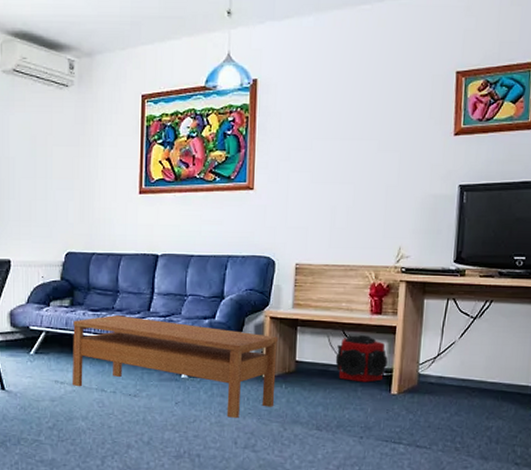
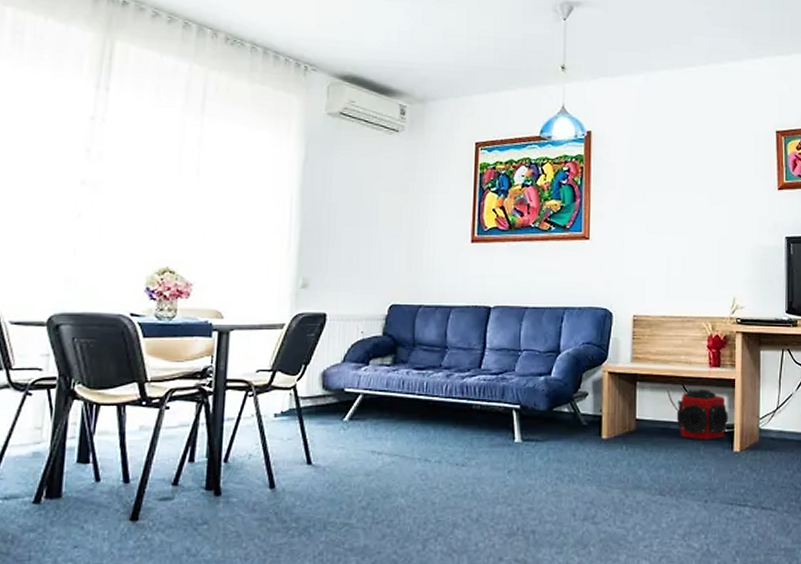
coffee table: present [73,315,278,419] -> none [392,374,617,487]

